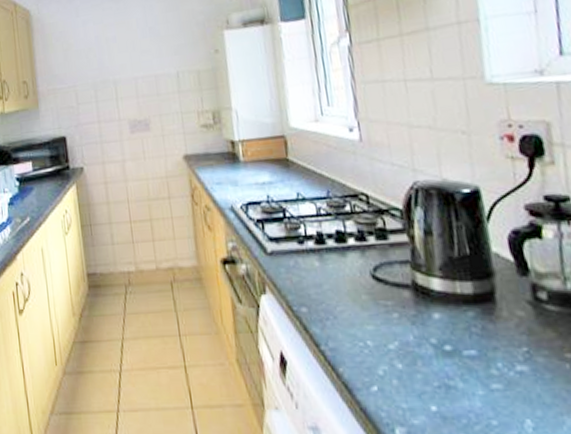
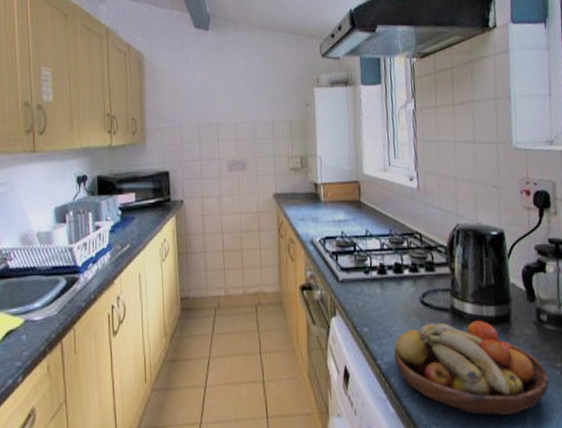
fruit bowl: none [341,298,555,416] -> present [394,320,550,415]

